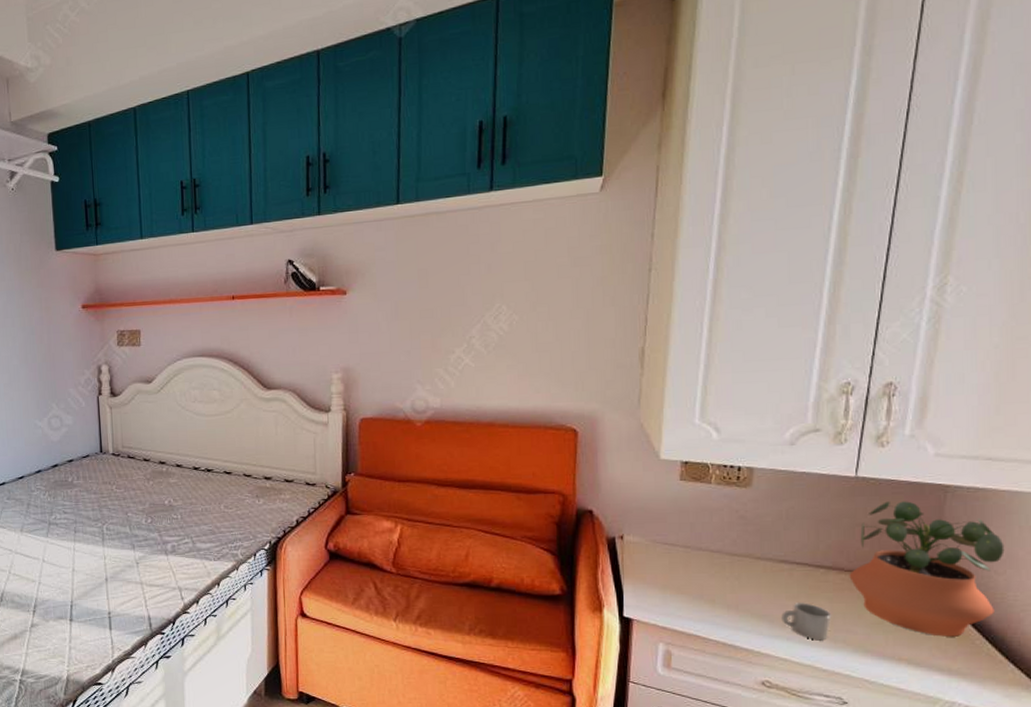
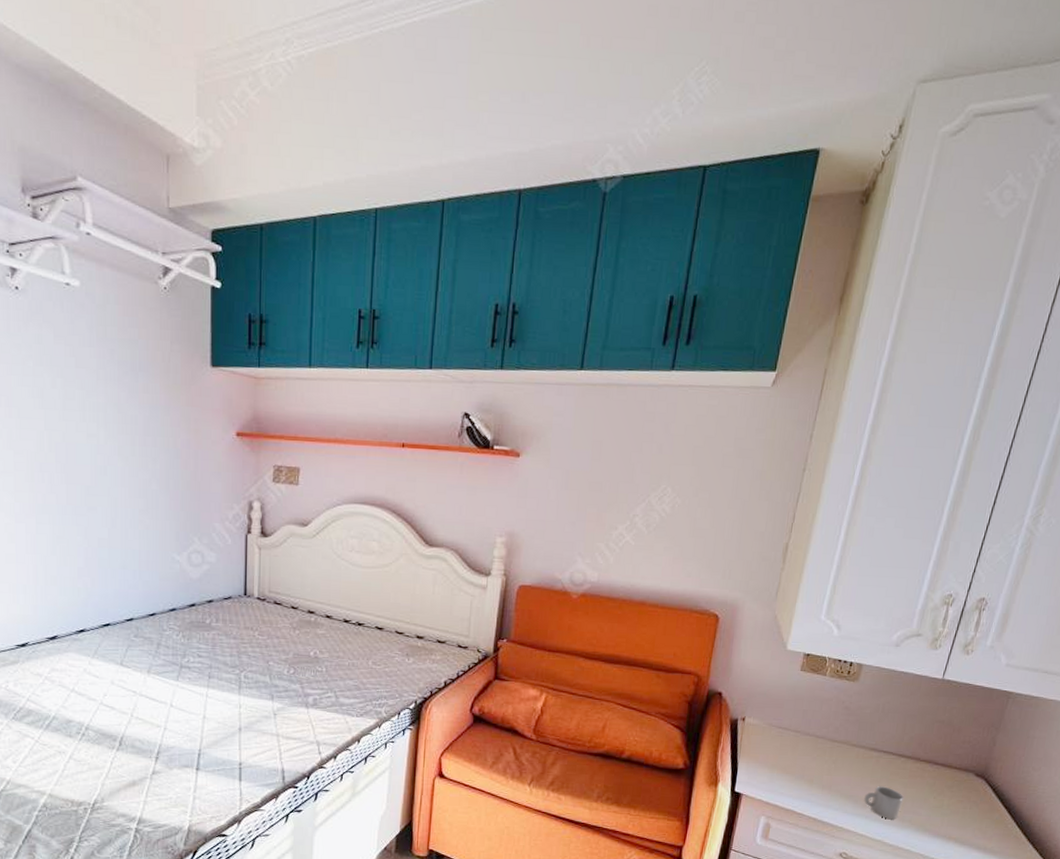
potted plant: present [849,501,1005,637] -> none [923,702,1044,821]

